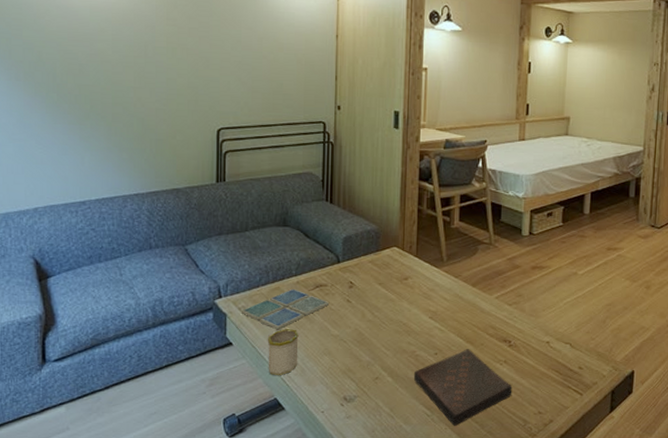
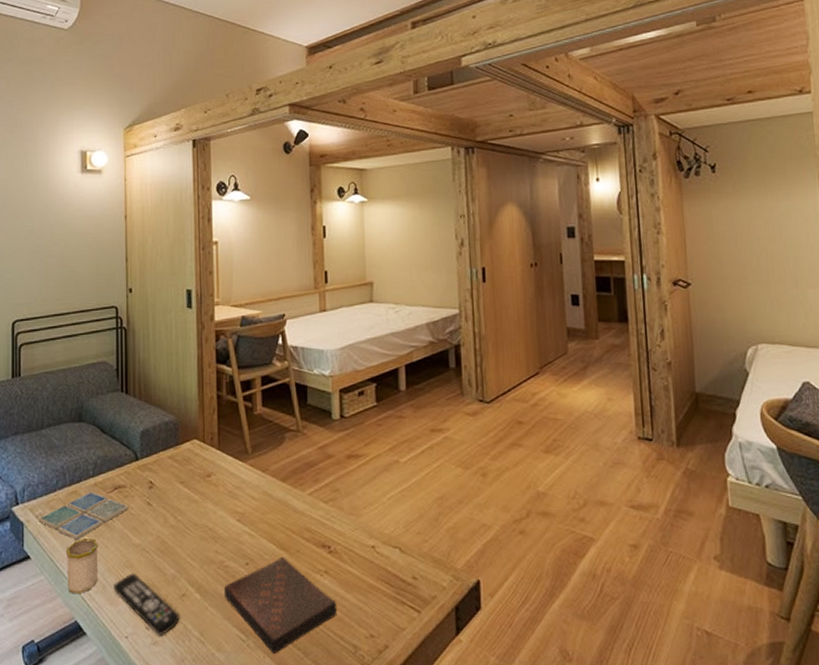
remote control: none [312,359,372,412] -> present [113,573,180,637]

